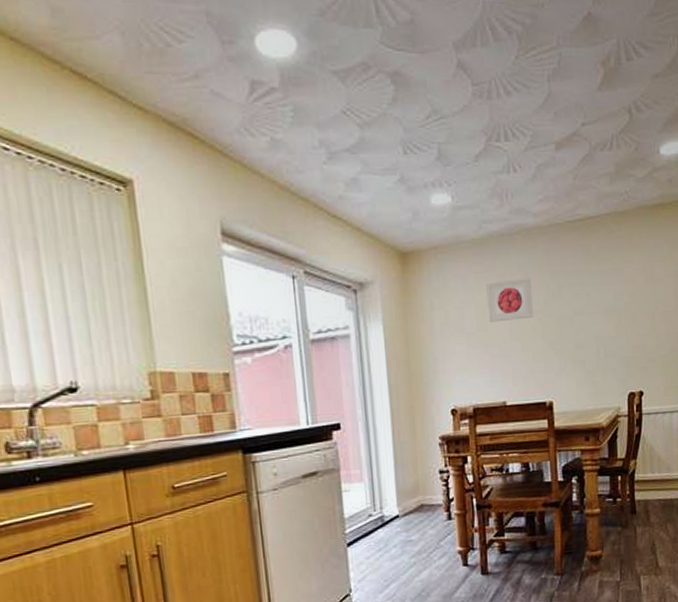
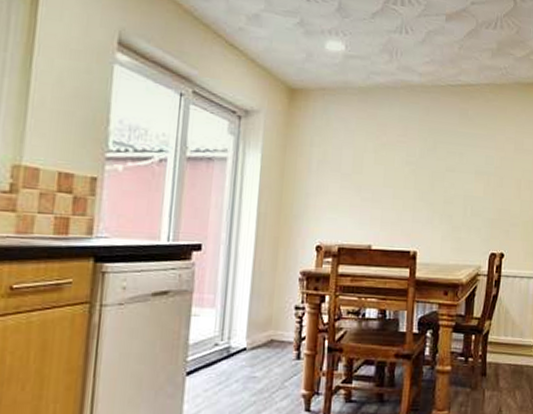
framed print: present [486,278,533,323] -> none [364,129,410,168]

